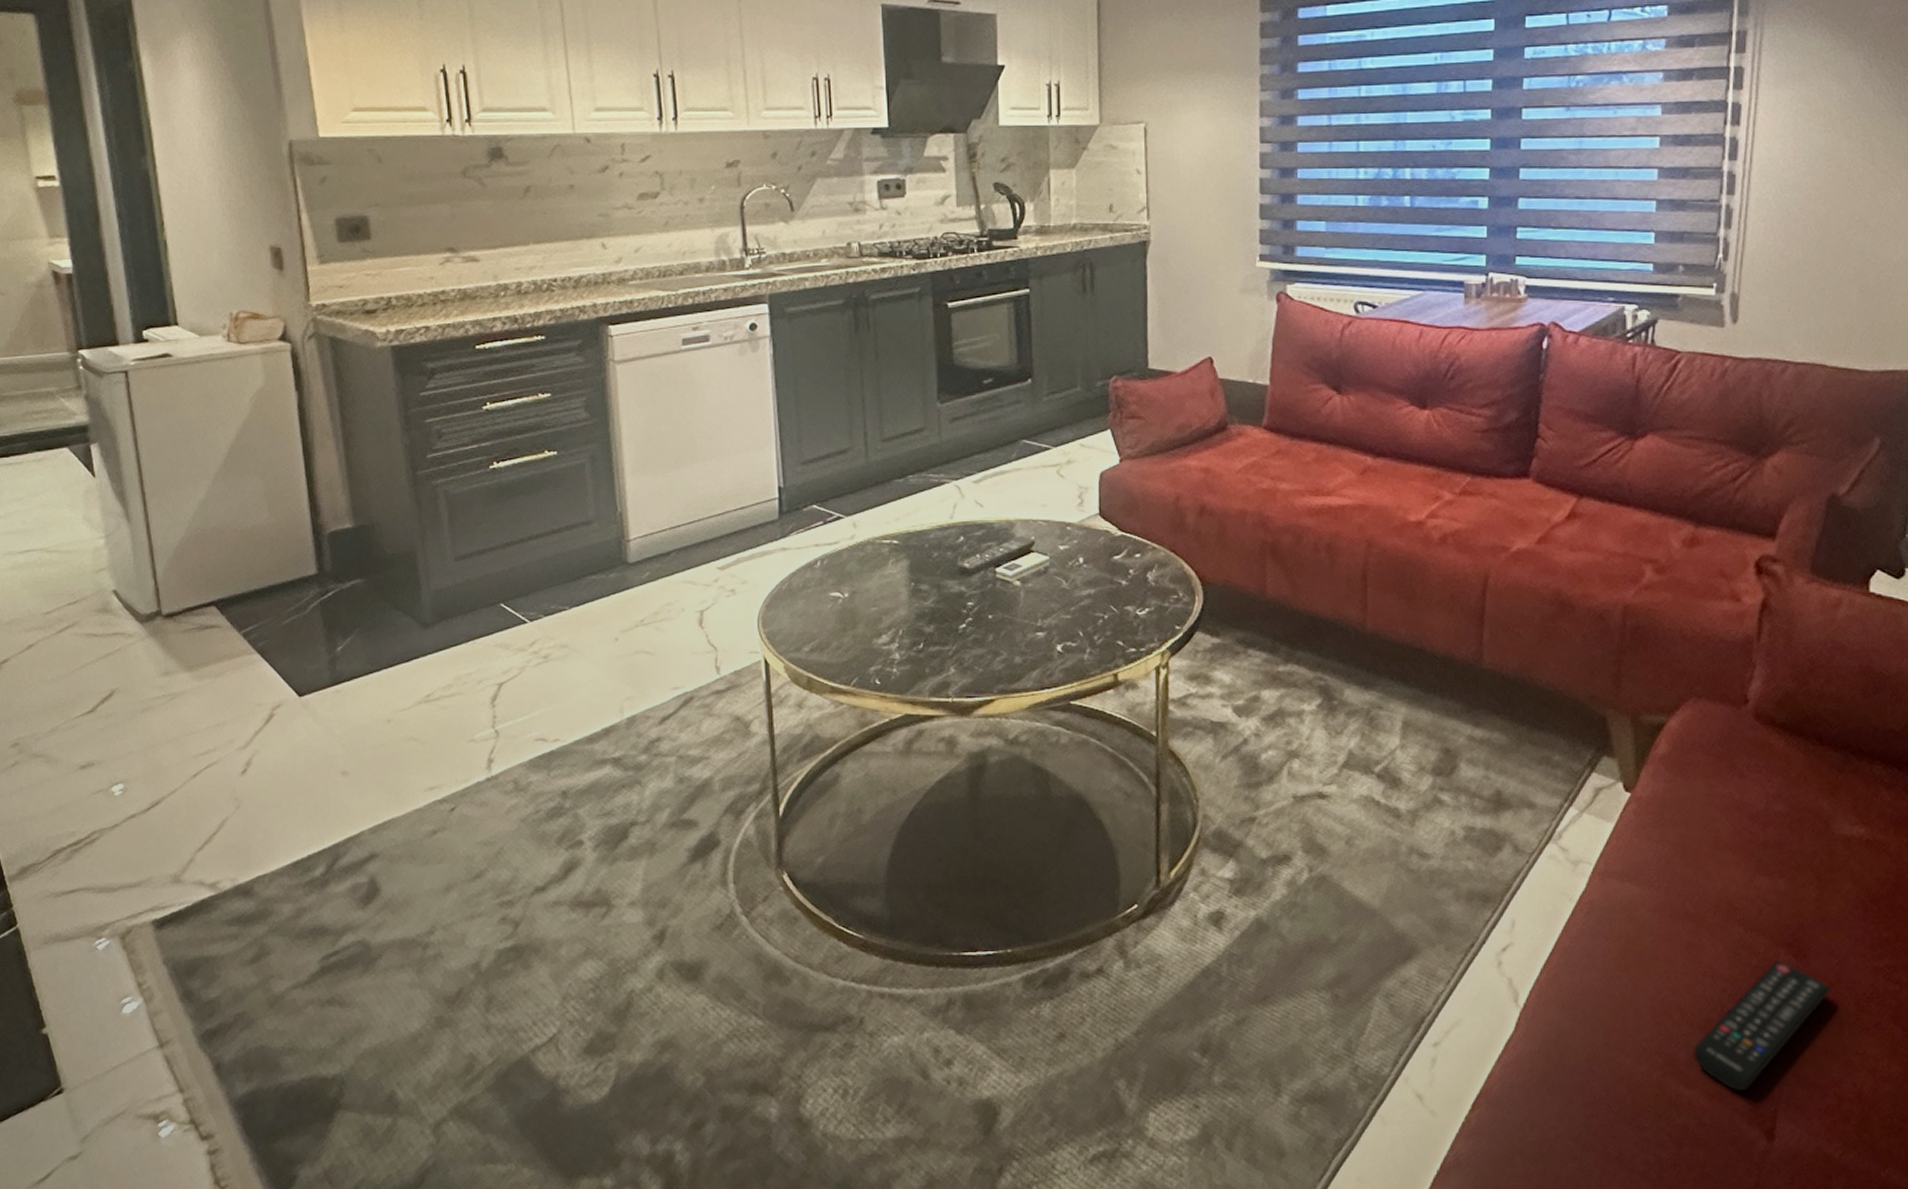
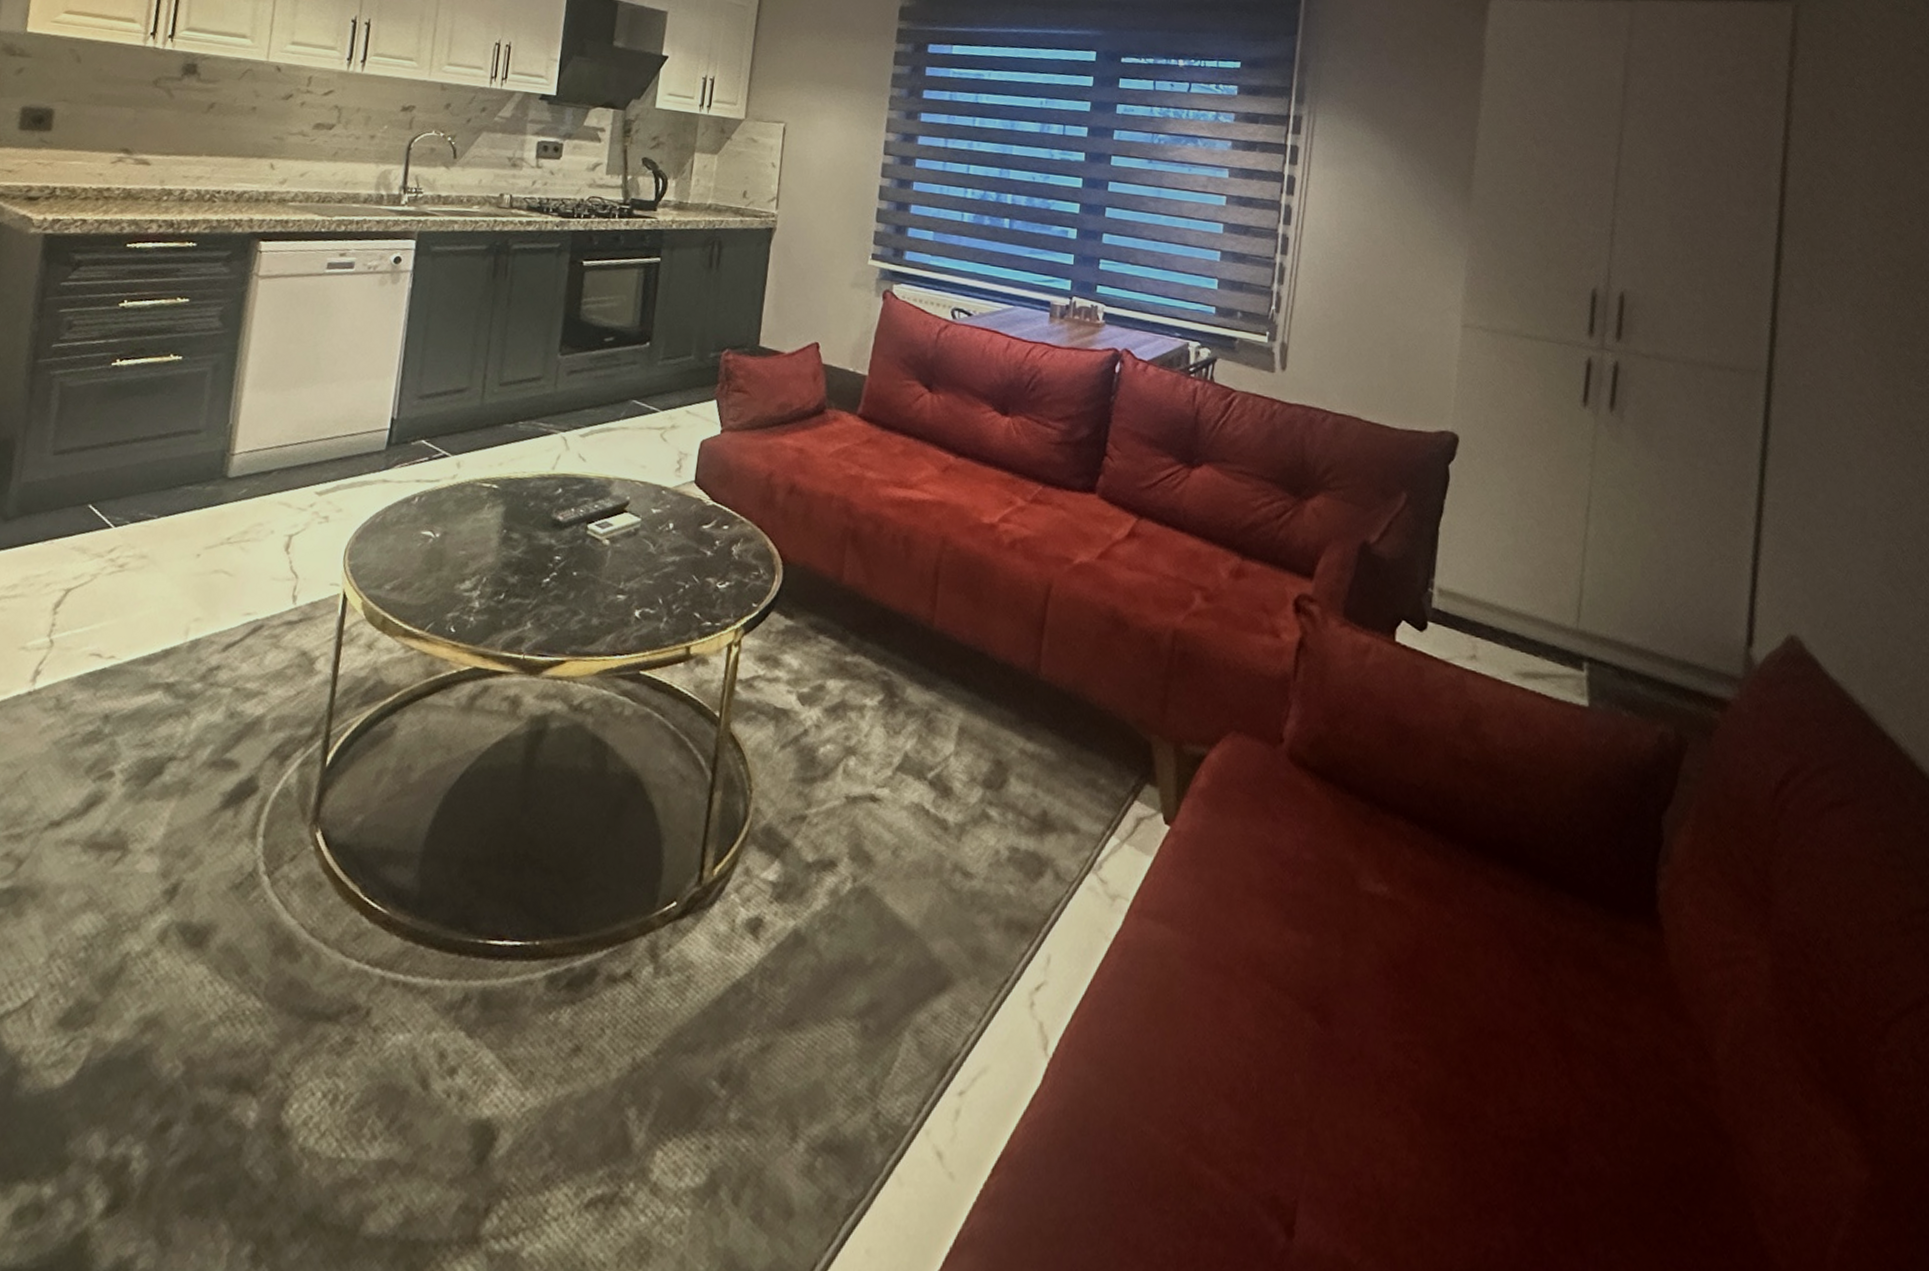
remote control: present [1694,960,1831,1091] -> none [1217,1025,1353,1175]

